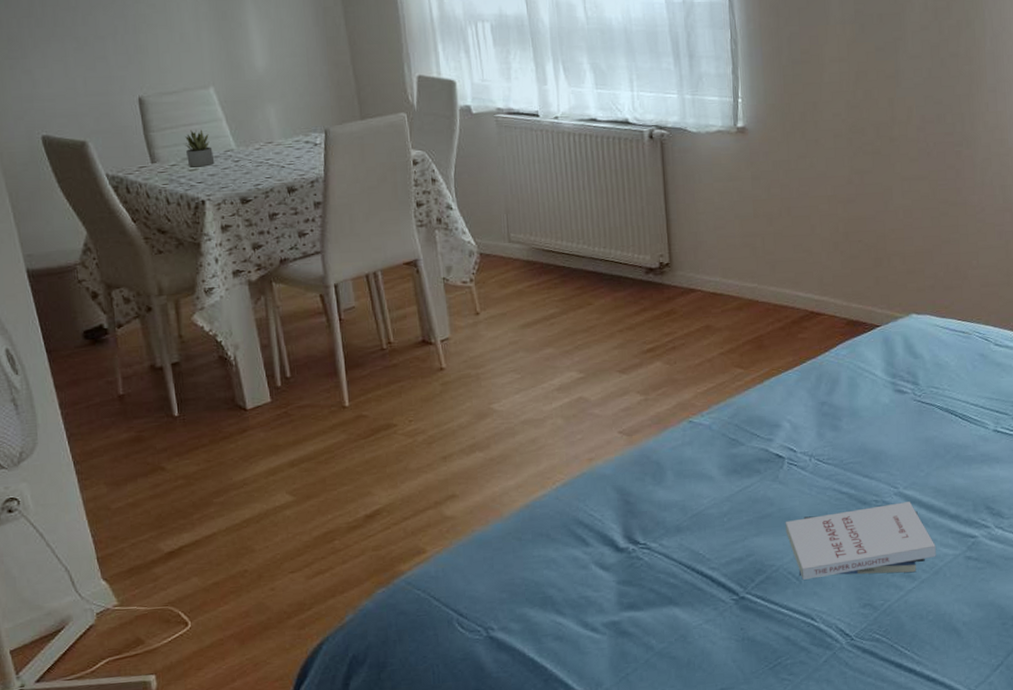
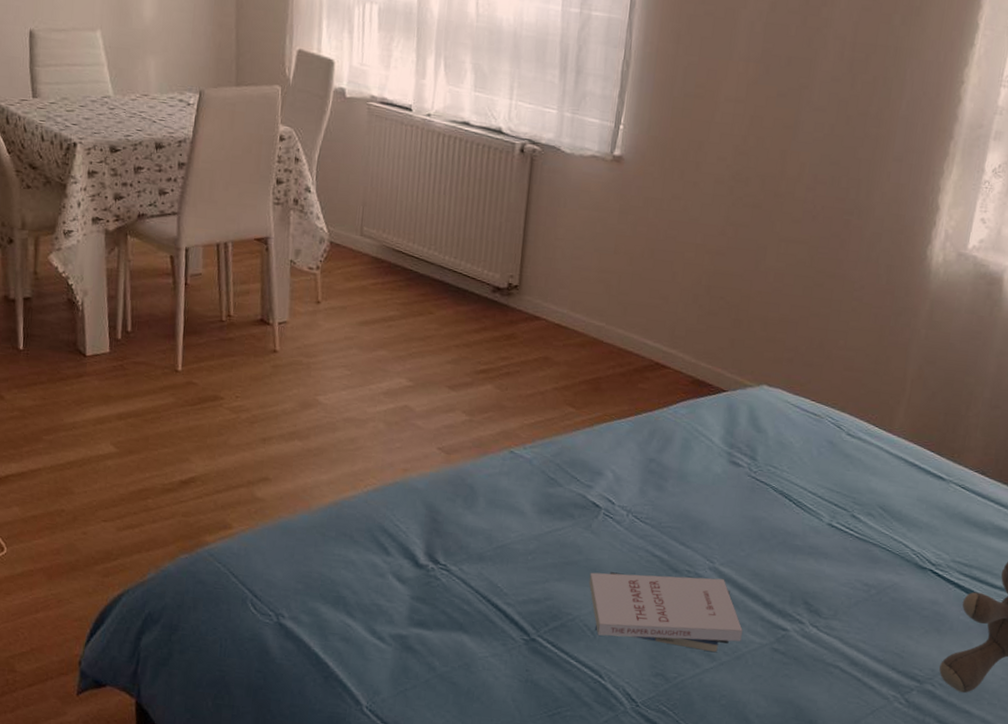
succulent plant: present [184,129,215,168] -> none [65,70,92,109]

